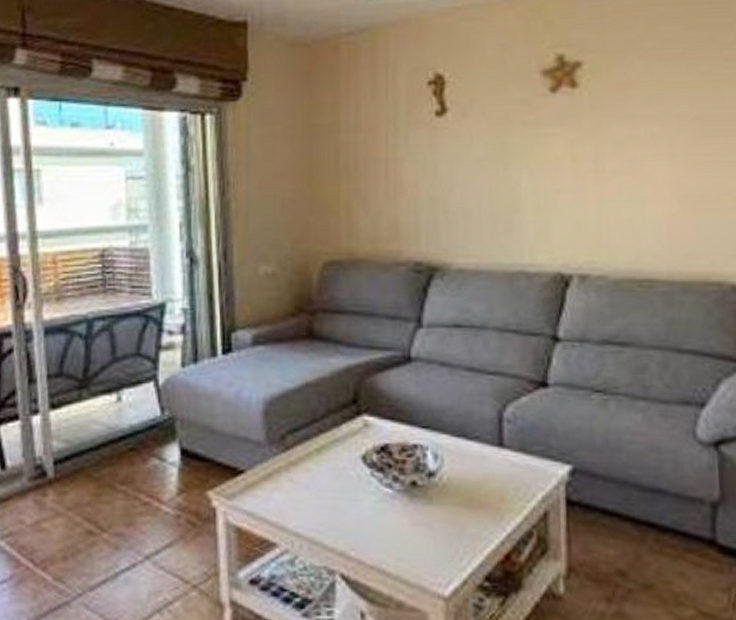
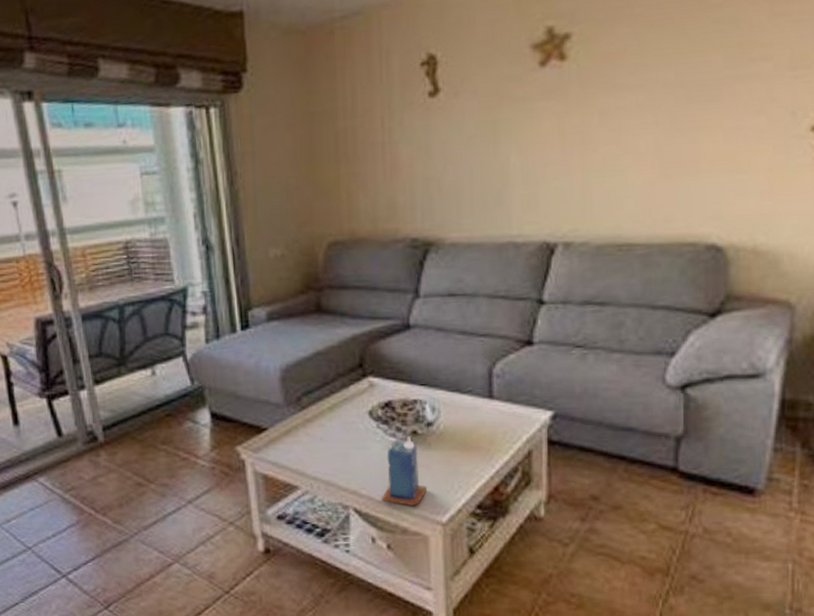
candle: none [374,488,427,575] -> present [382,437,427,507]

